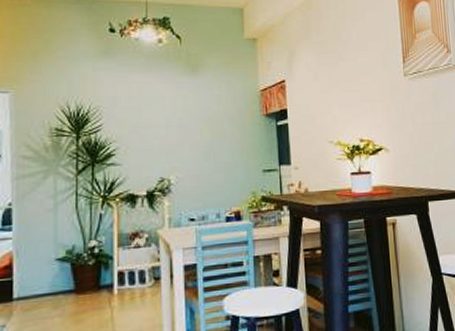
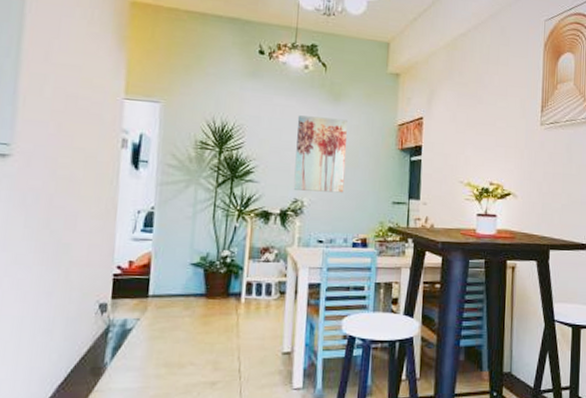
wall art: none [156,90,211,169] -> present [293,115,348,193]

